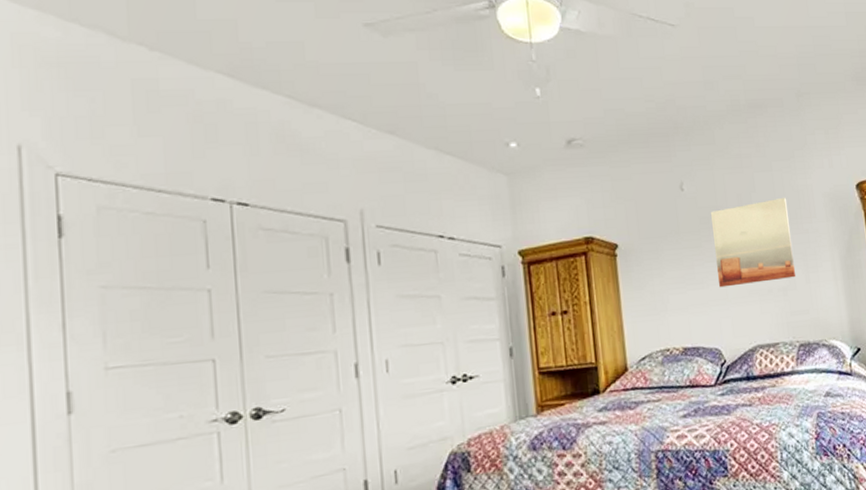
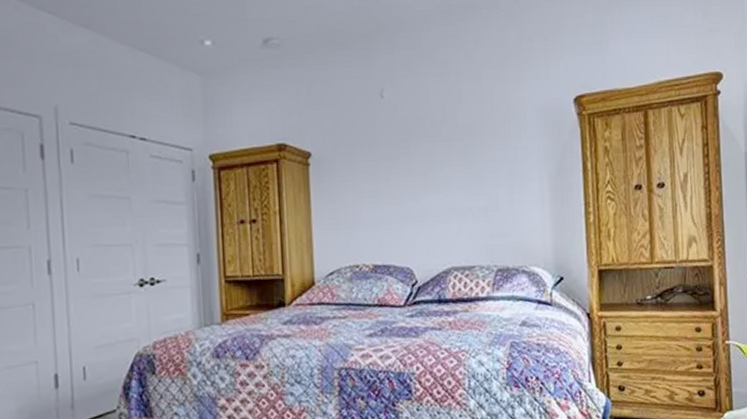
wall art: present [711,197,797,288] -> none [411,109,500,204]

